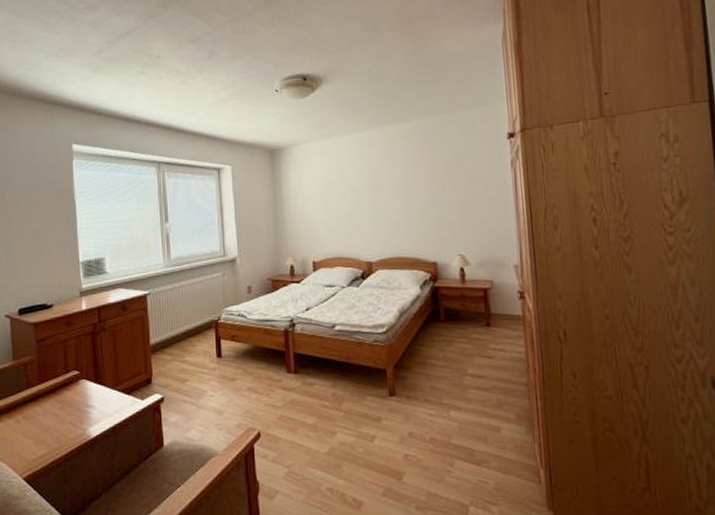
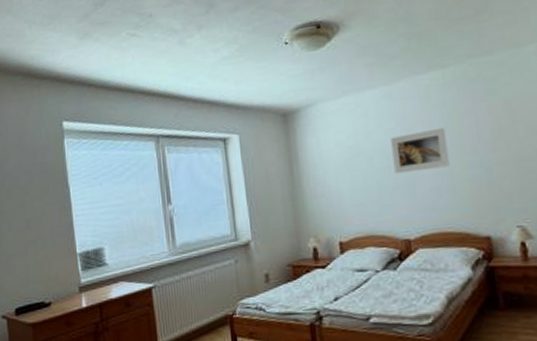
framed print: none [360,170,407,207] -> present [391,127,450,174]

